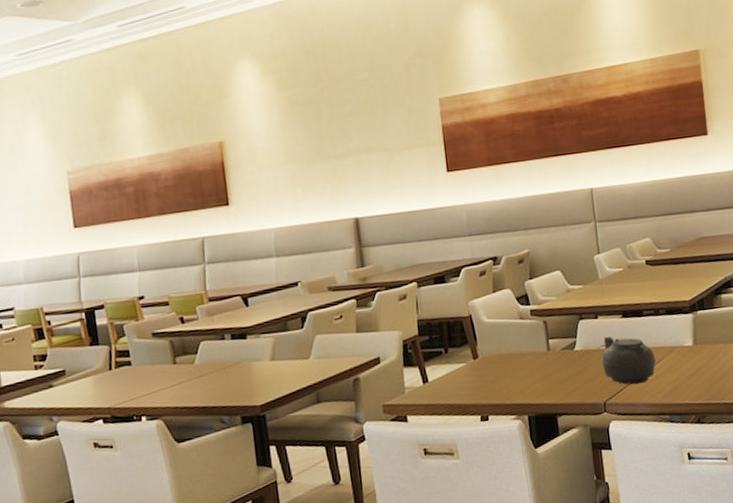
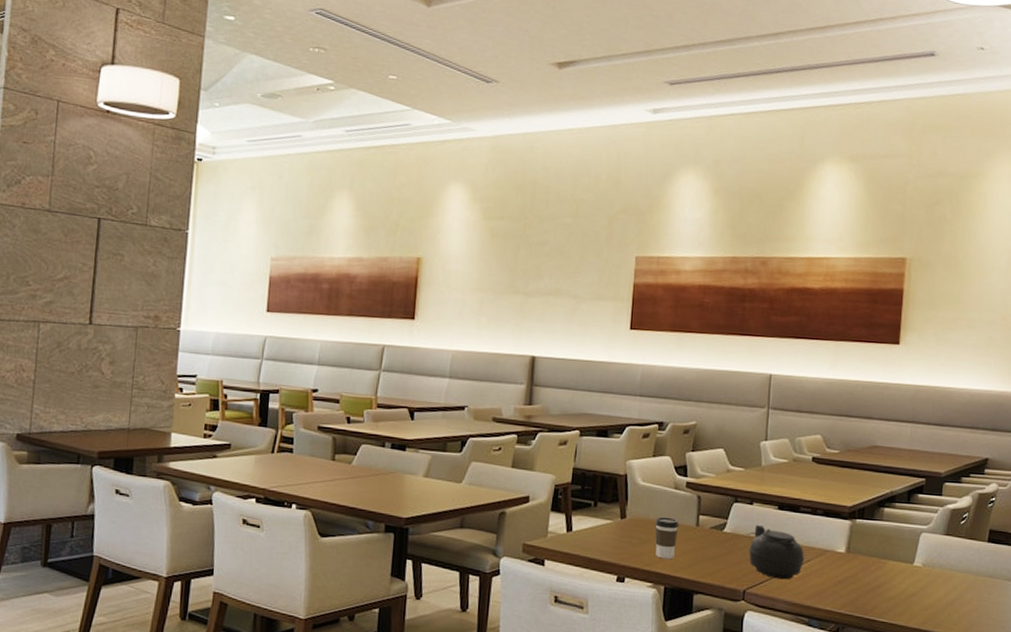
coffee cup: none [507,348,532,390] -> present [655,516,679,560]

